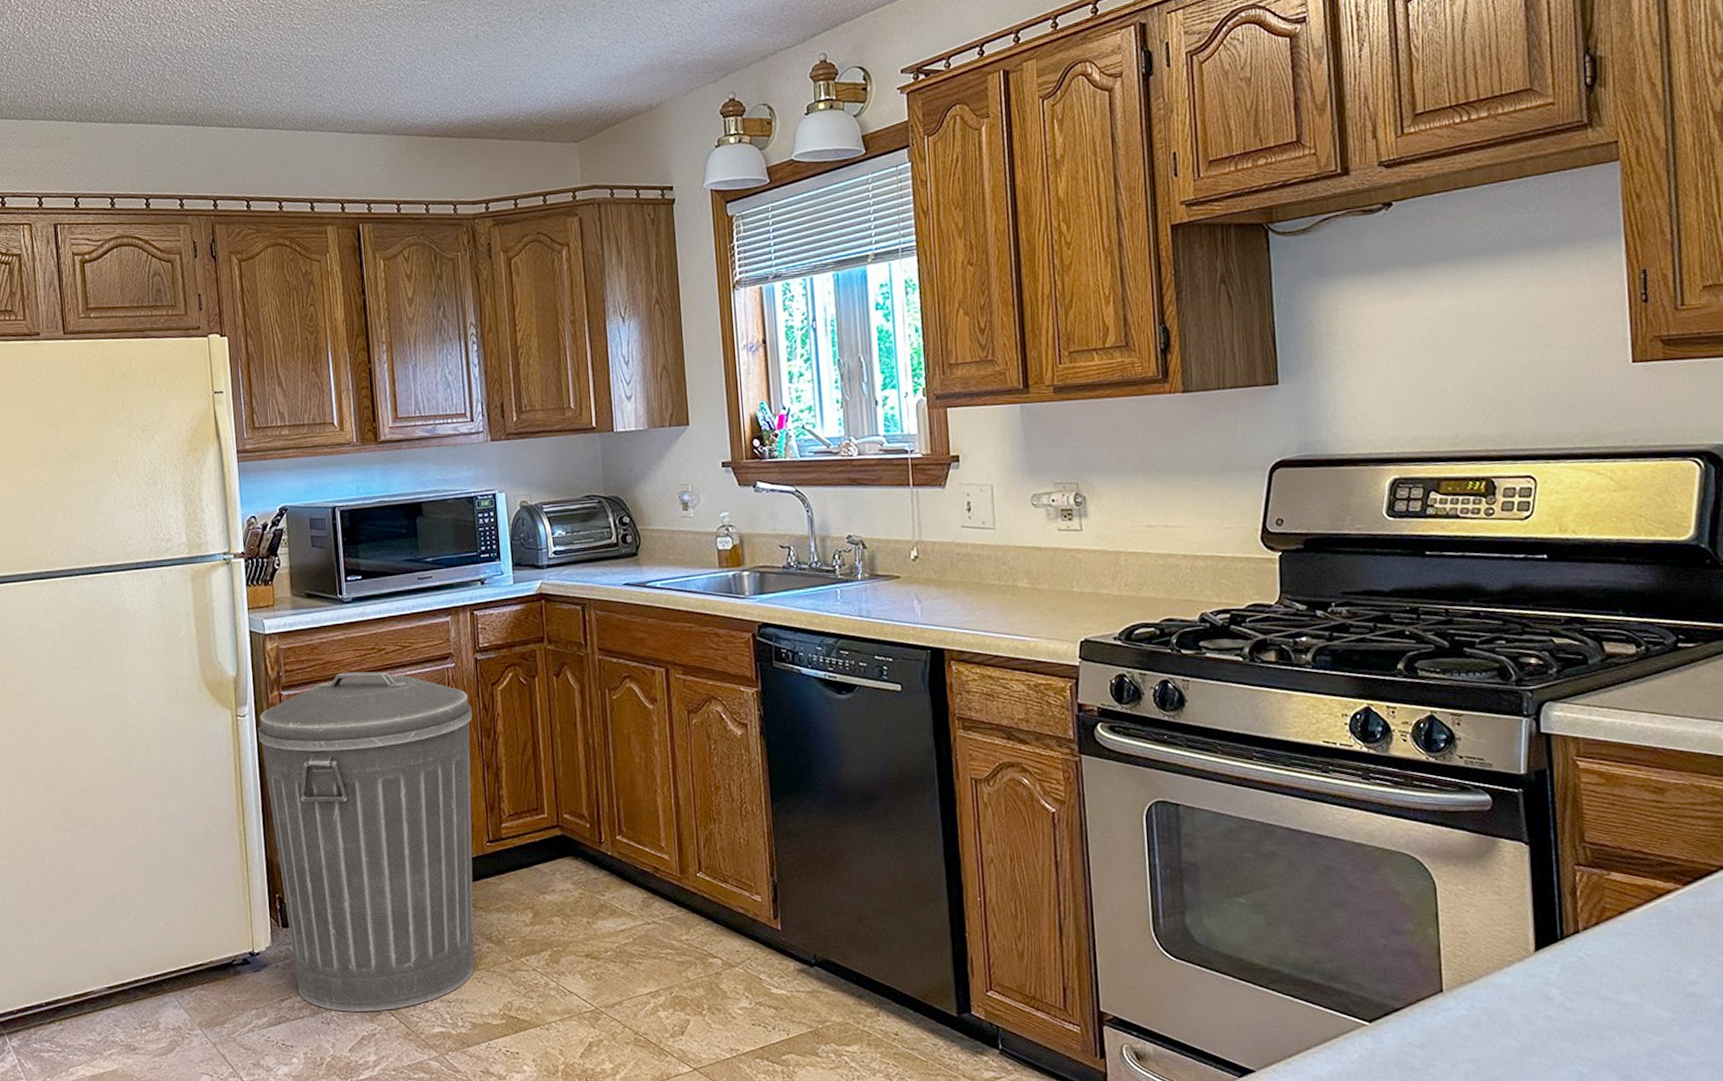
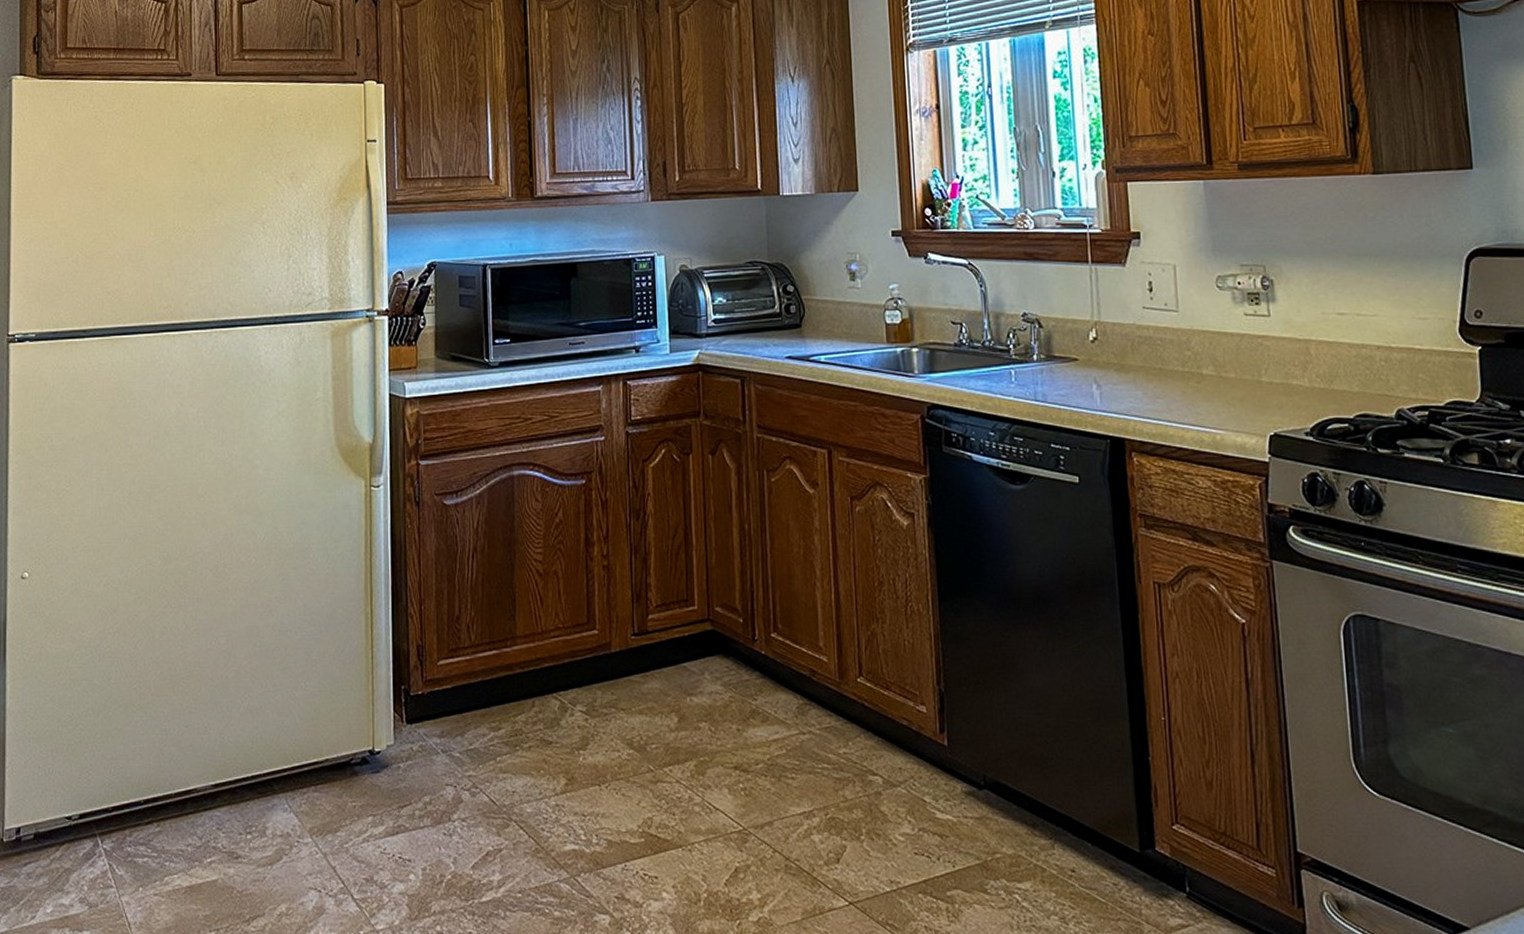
trash can: present [258,671,475,1012] -> none [392,442,621,823]

